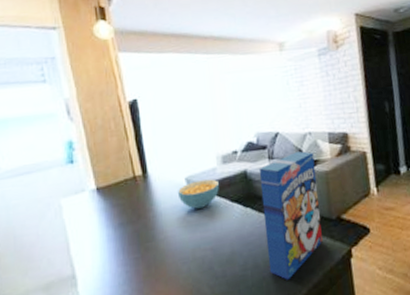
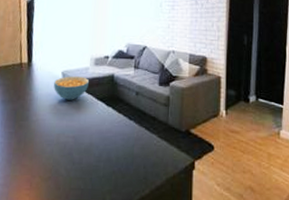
cereal box: present [259,151,323,280] -> none [119,66,174,178]

